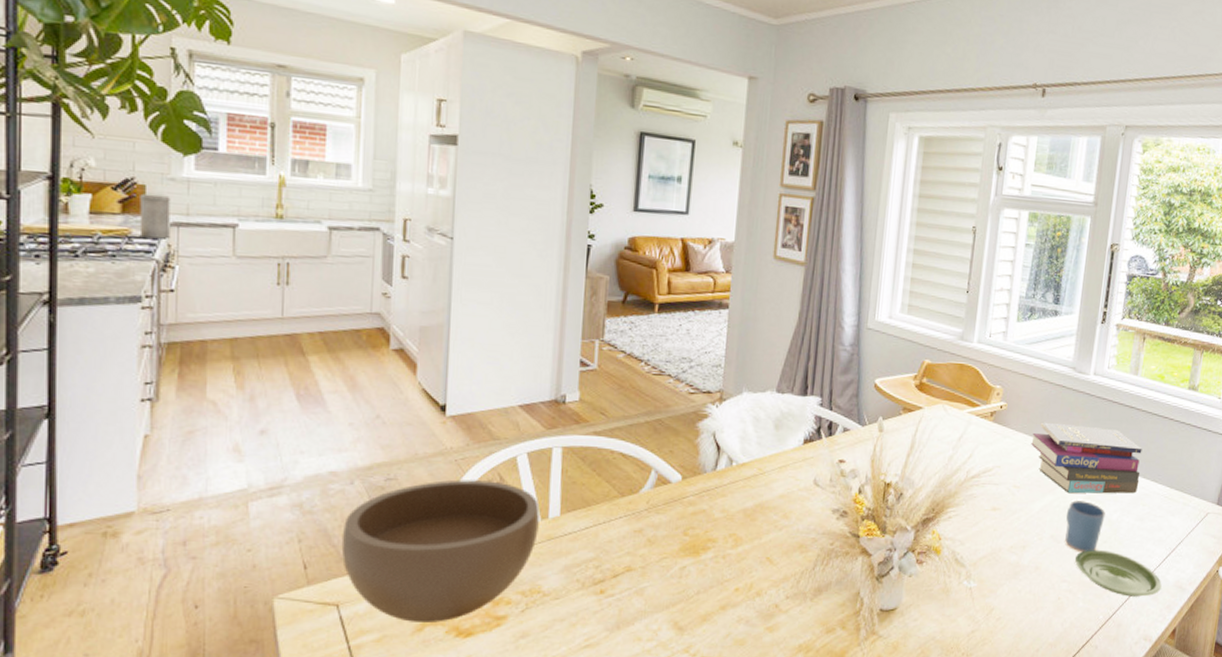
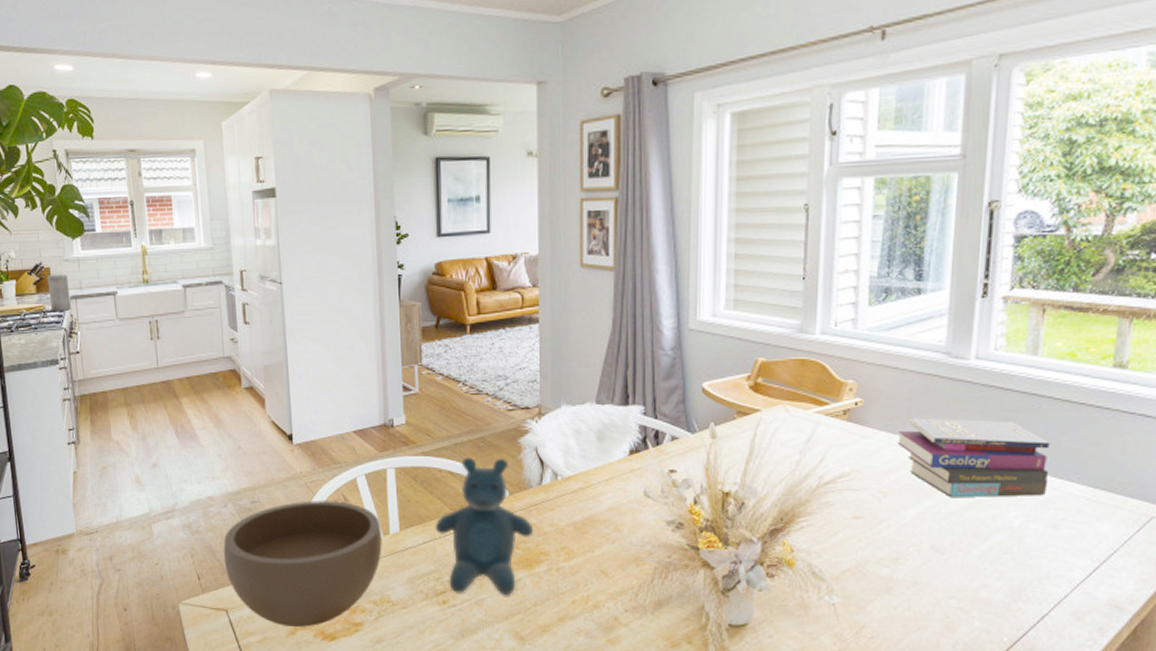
stuffed toy: none [599,438,704,583] -> present [434,457,534,595]
mug: present [1065,500,1106,553] -> none [950,506,1003,565]
plate: present [1075,549,1162,597] -> none [966,561,1089,617]

